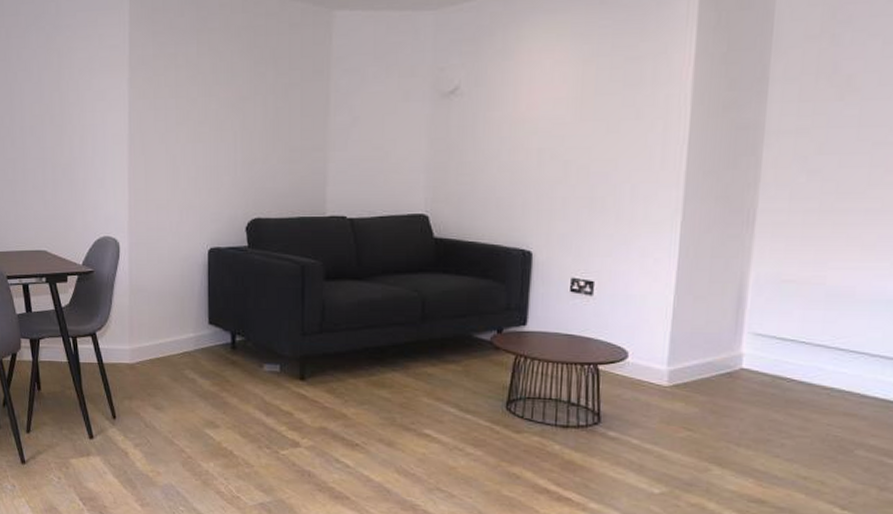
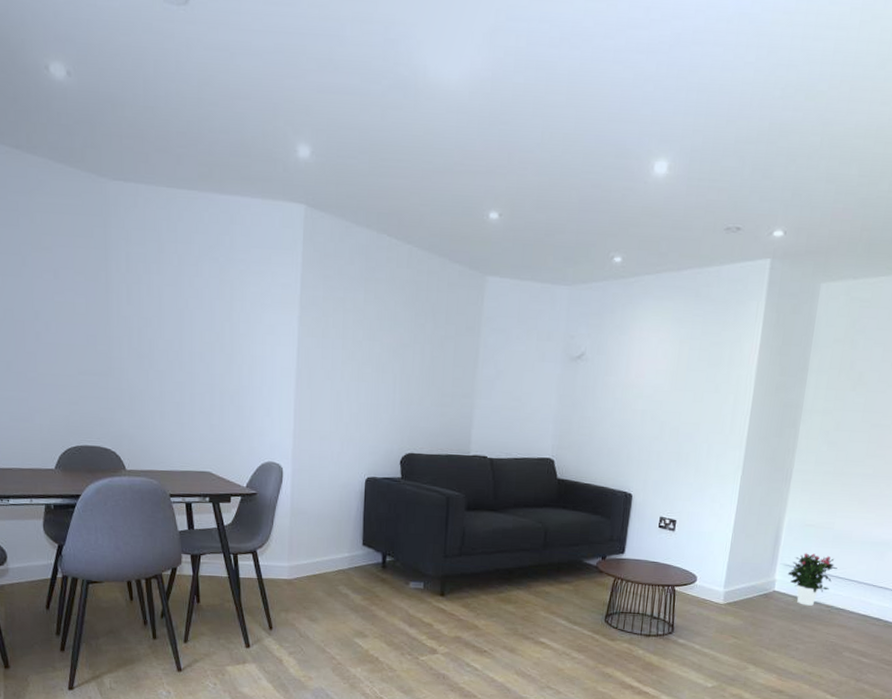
potted flower: none [759,318,836,388] -> present [787,553,837,606]

